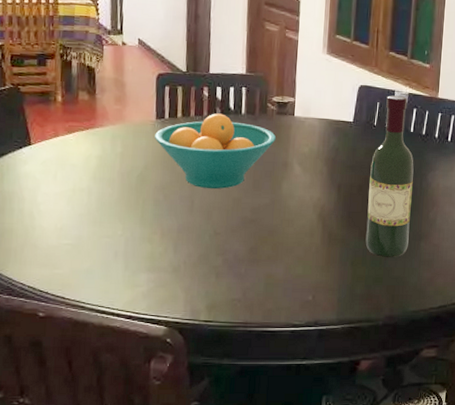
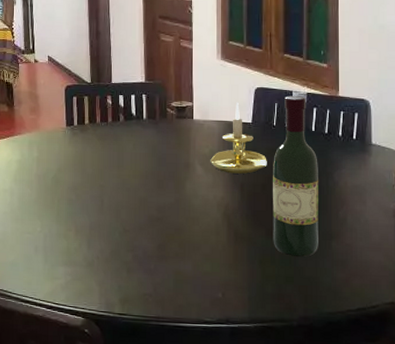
fruit bowl: present [155,113,277,189] -> none [66,119,177,189]
candle holder: none [309,100,366,174] -> present [210,102,267,174]

